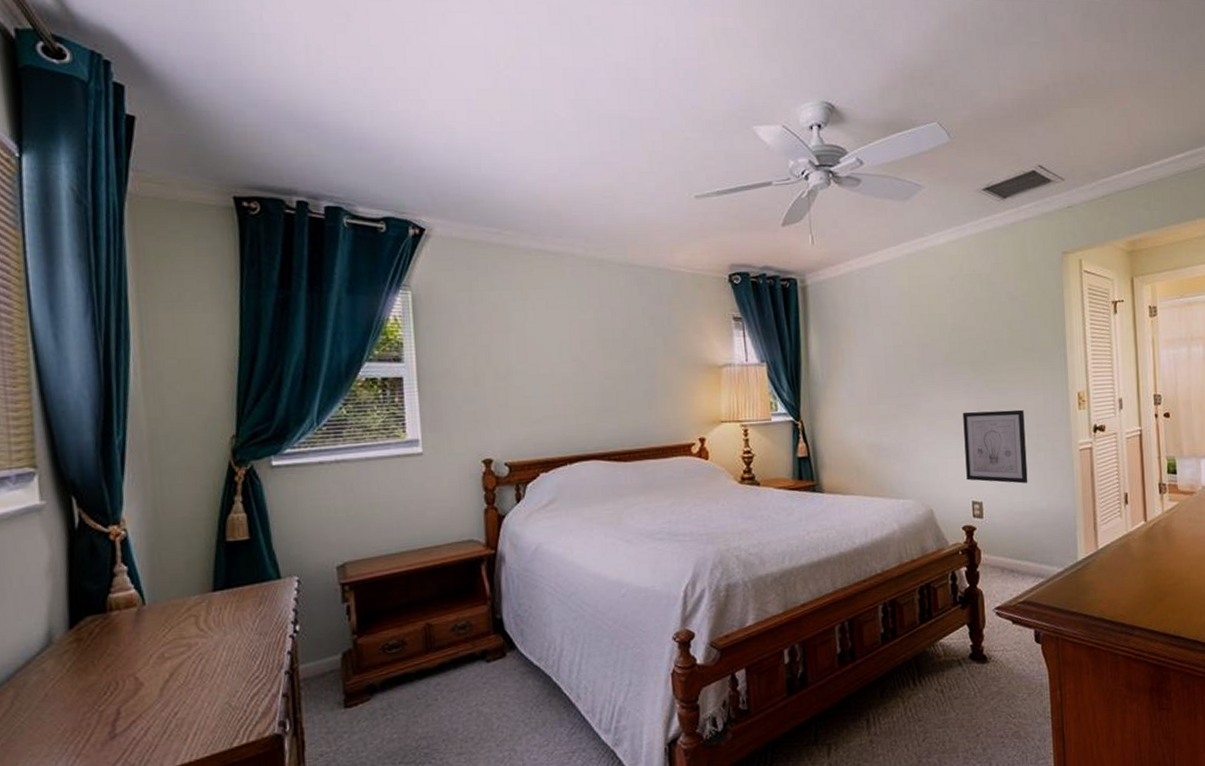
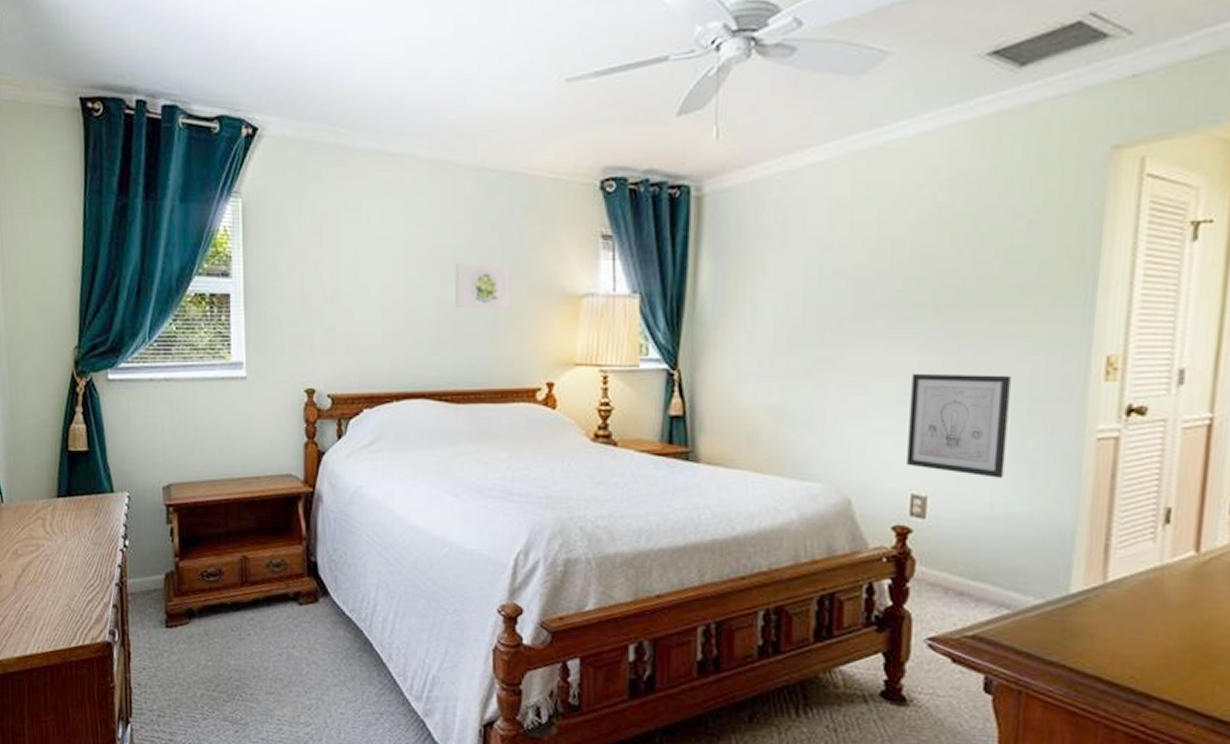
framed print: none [615,343,665,380] -> present [456,264,511,309]

